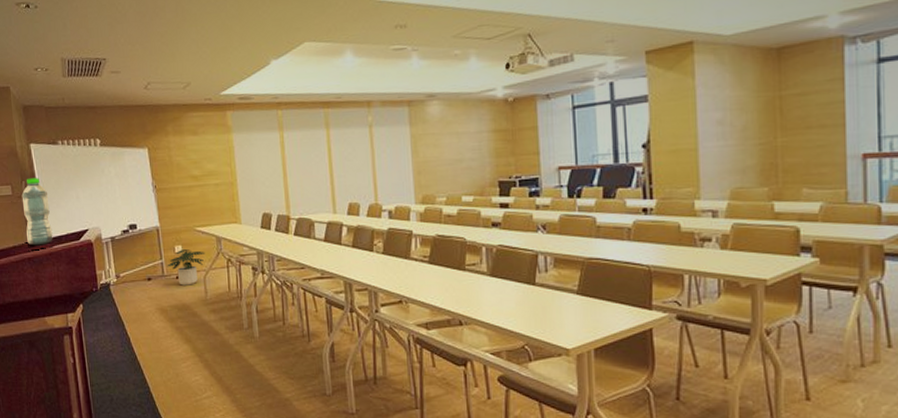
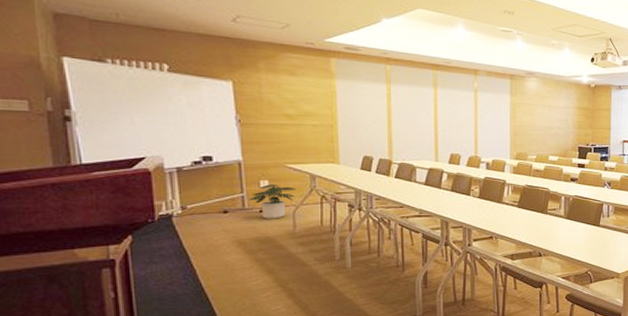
water bottle: present [21,178,53,246] -> none [45,95,92,171]

